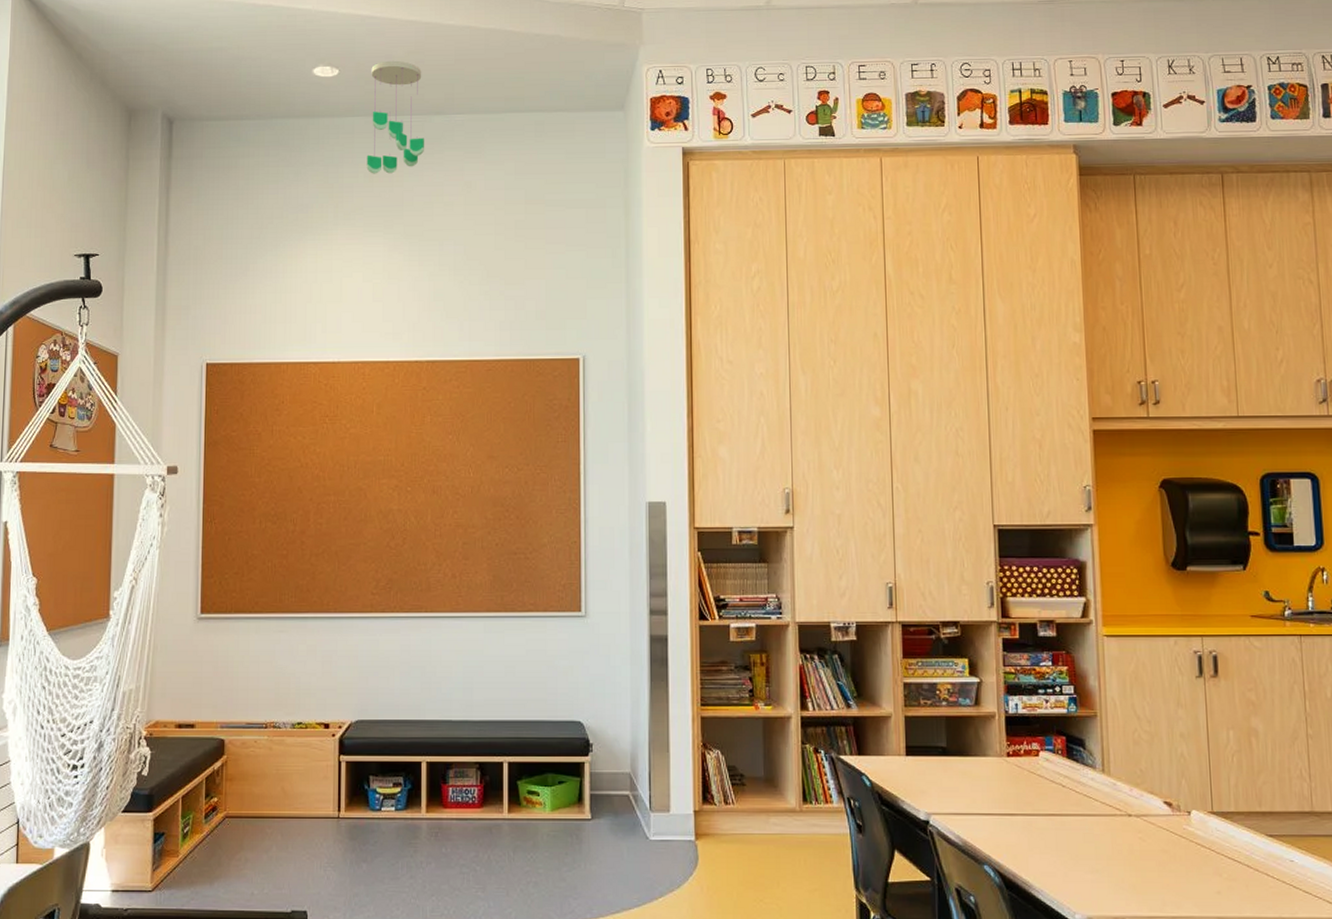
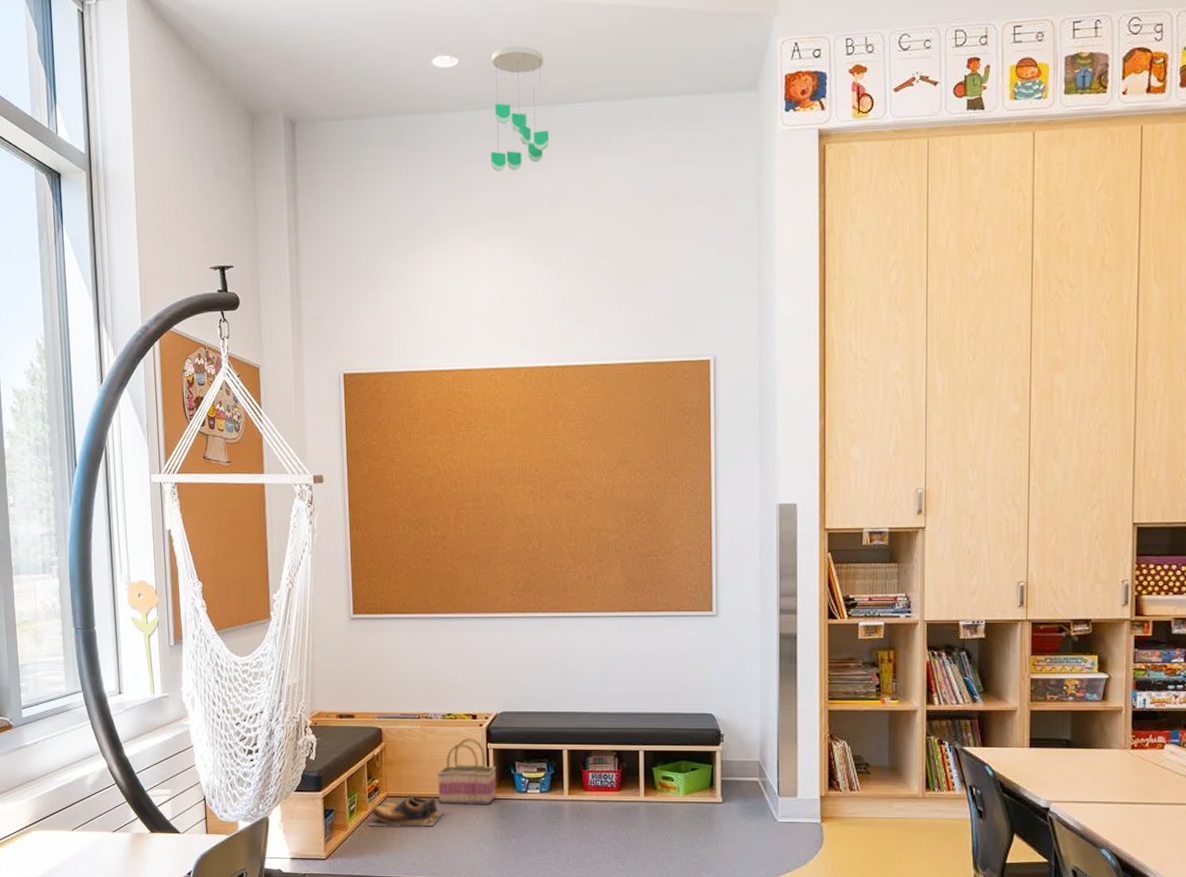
shoes: none [204,814,288,852] -> present [369,794,443,827]
basket: none [283,749,349,825] -> present [437,738,497,805]

